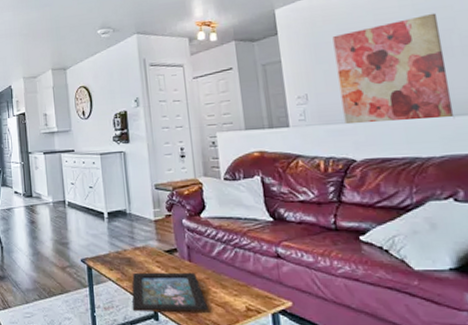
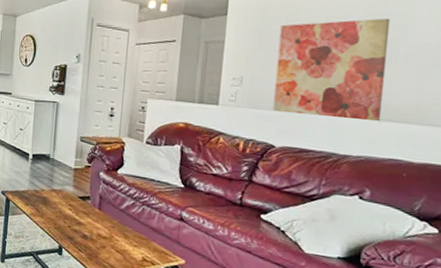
decorative tray: present [132,272,209,314] -> none [40,210,109,257]

